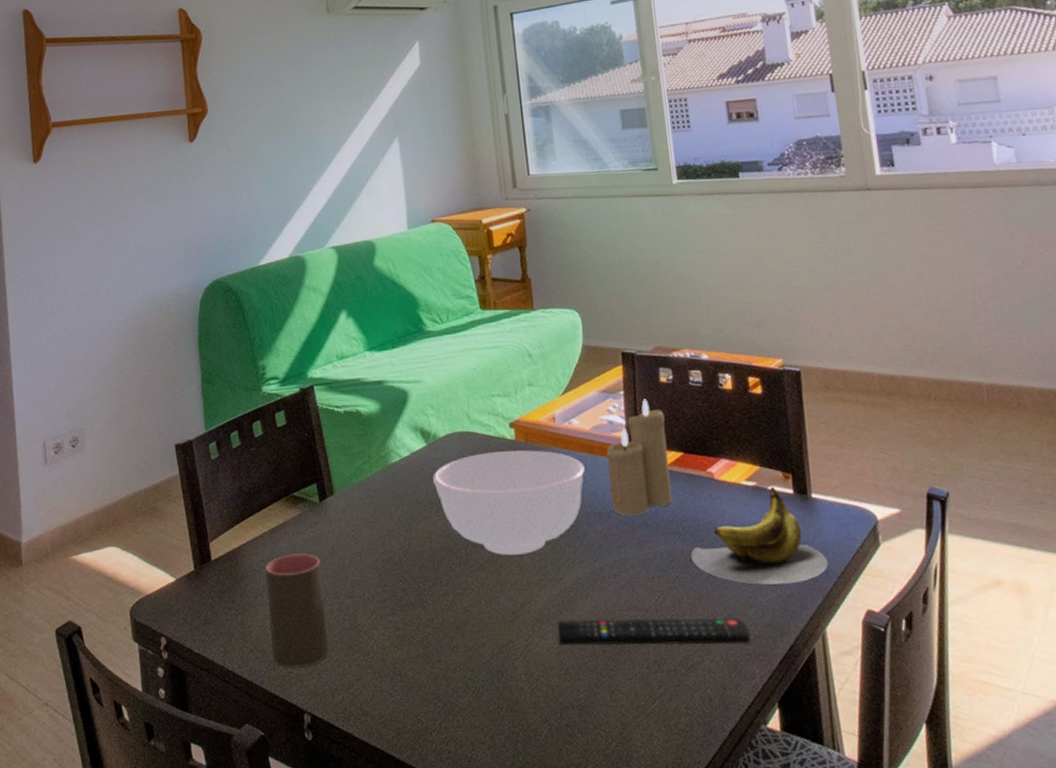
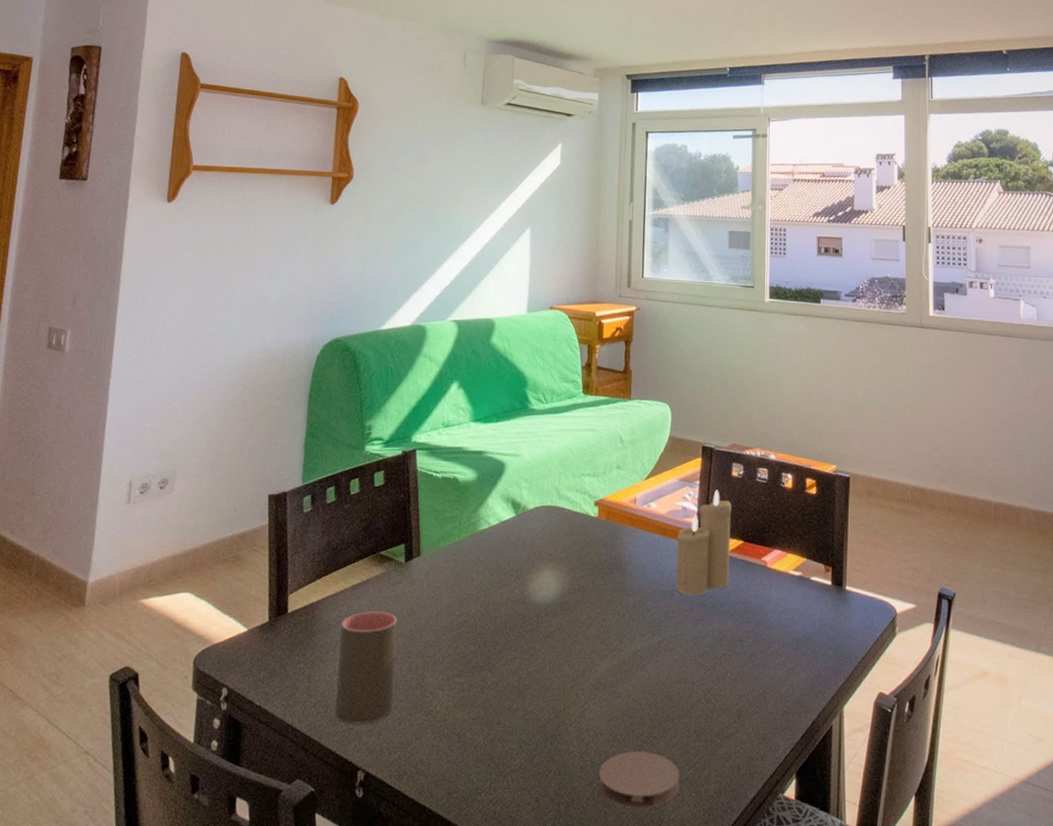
bowl: present [433,450,585,556] -> none [517,527,656,626]
coaster: none [554,685,646,746] -> present [598,751,680,809]
remote control: present [557,617,751,646] -> none [611,689,780,718]
banana: present [690,486,829,585] -> none [738,577,853,666]

